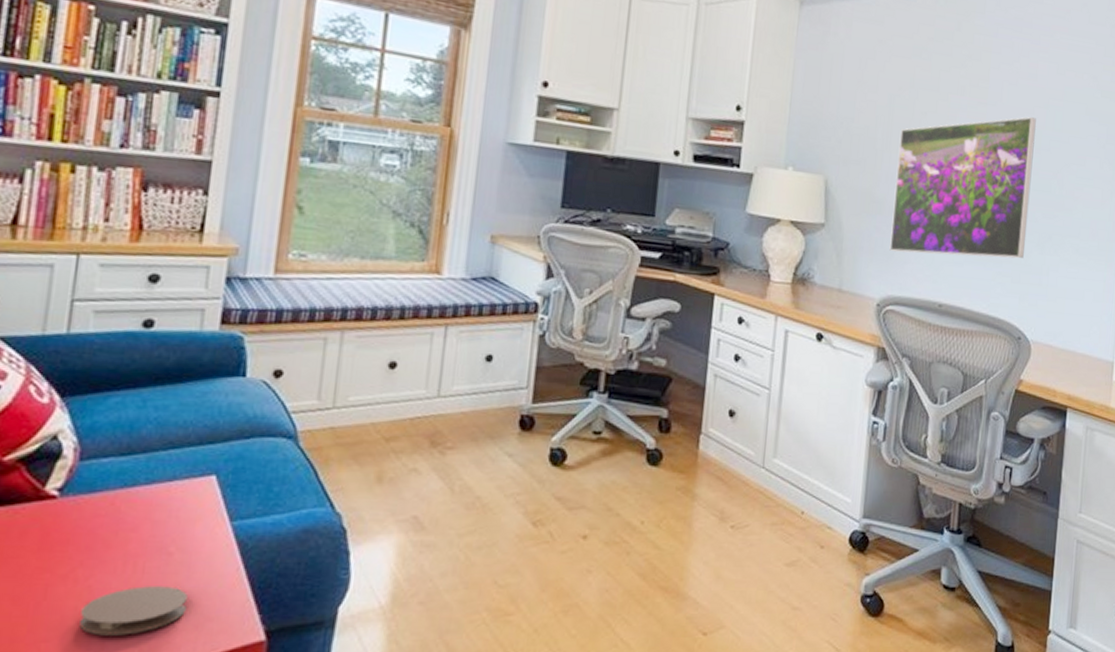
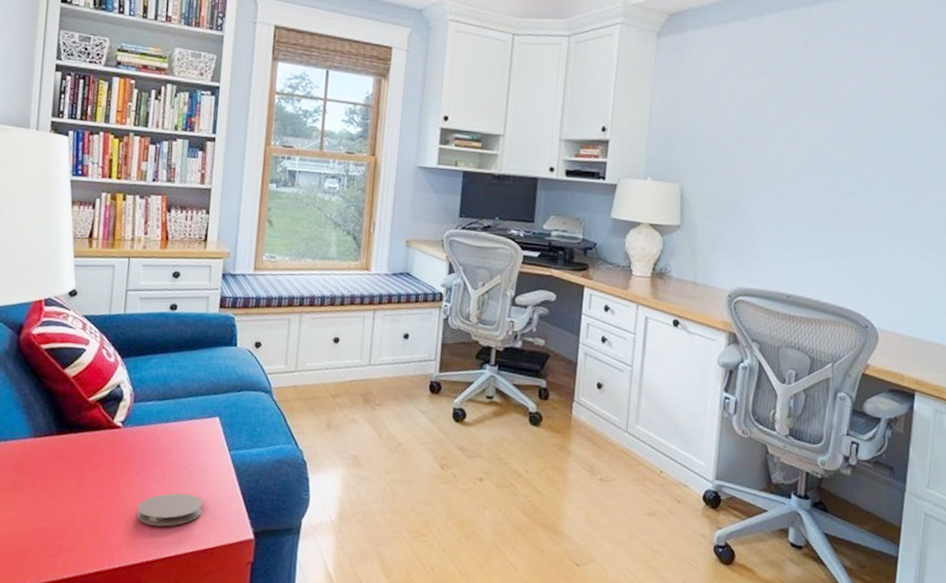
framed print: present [889,117,1036,259] -> none [740,123,885,254]

